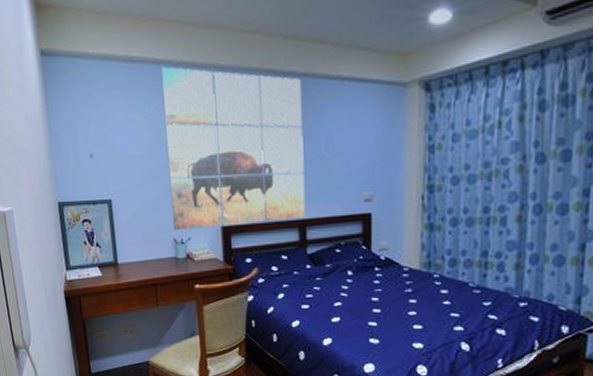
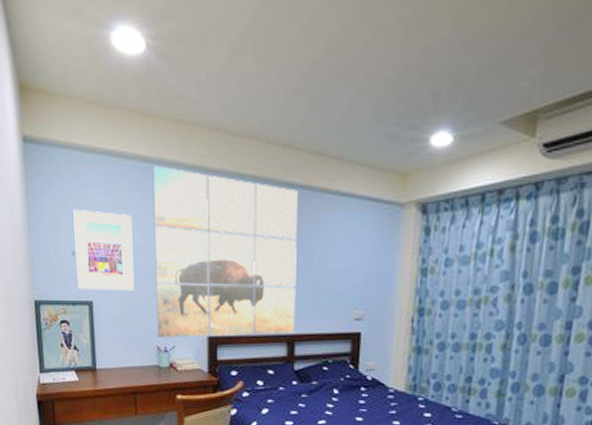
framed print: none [89,113,150,189] -> present [73,209,134,291]

